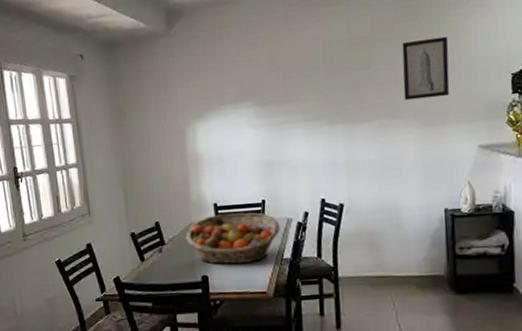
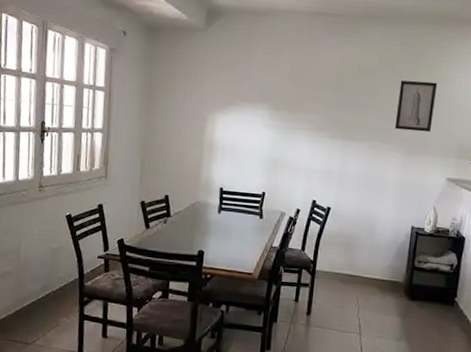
fruit basket: present [185,212,280,264] -> none [190,198,274,246]

